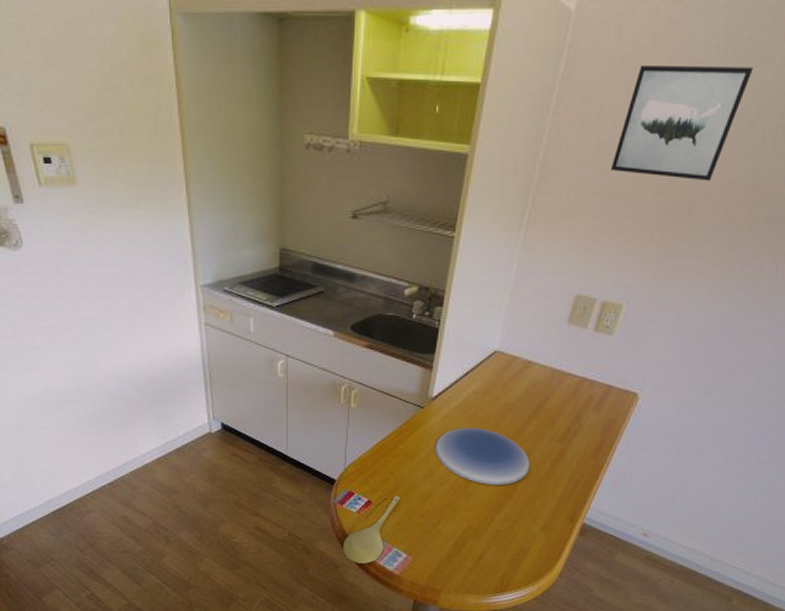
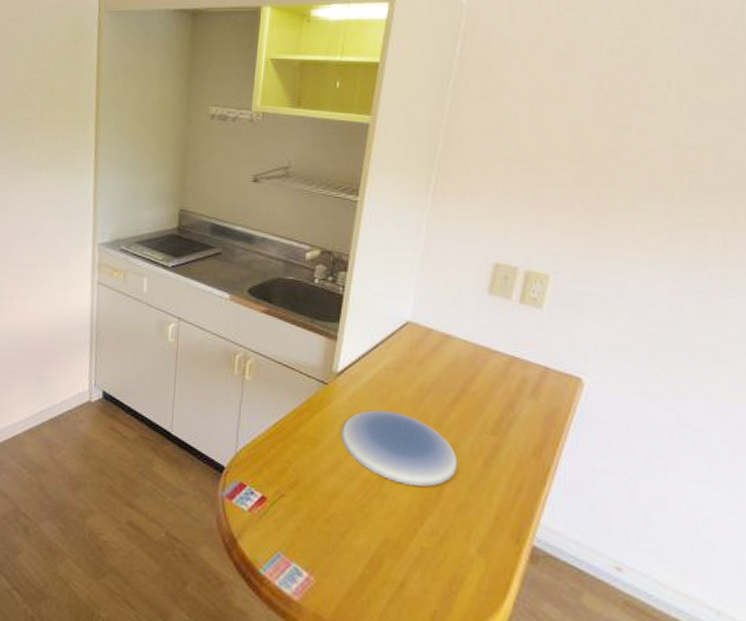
spoon: present [342,495,401,564] -> none [229,491,301,583]
wall art: present [610,64,754,181] -> none [518,45,655,150]

